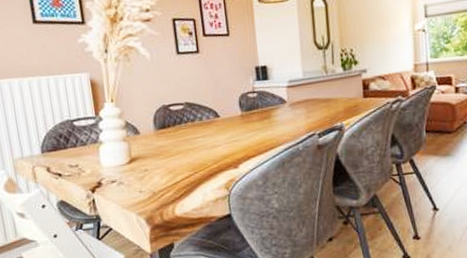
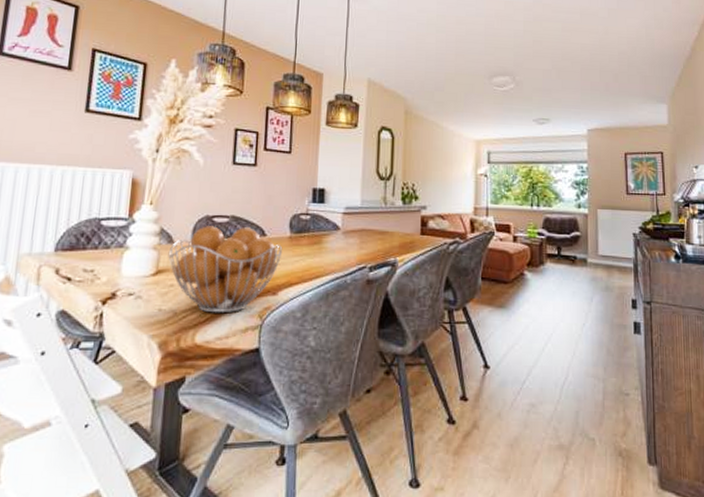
fruit basket: none [136,111,237,190] -> present [168,226,283,313]

